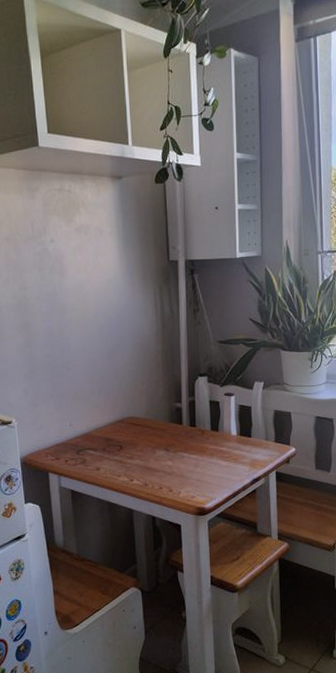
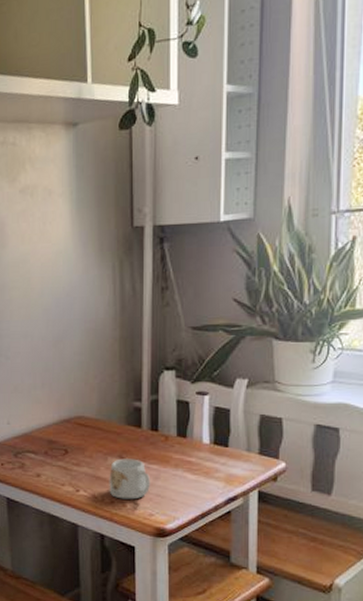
mug: none [157,450,191,485] -> present [109,458,150,500]

